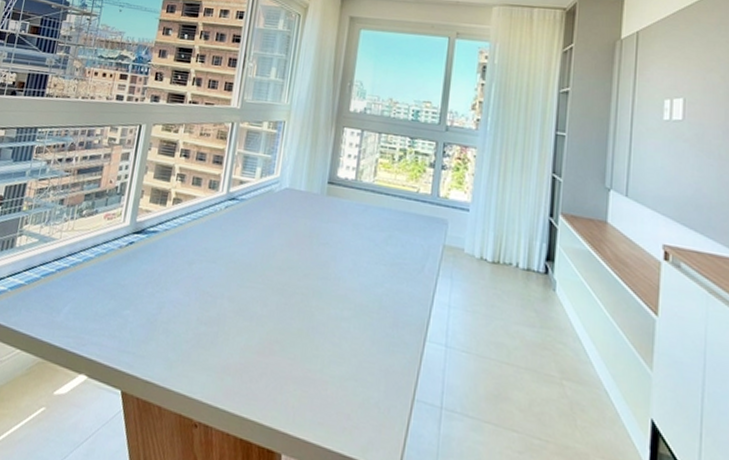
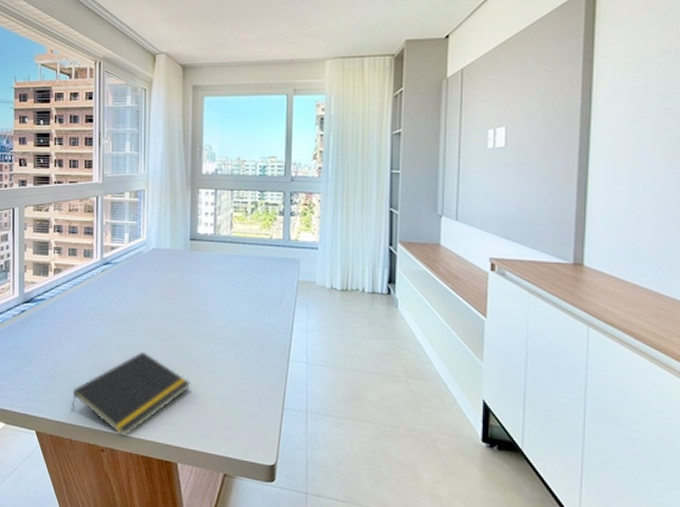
notepad: none [166,307,309,411] -> present [71,351,190,437]

